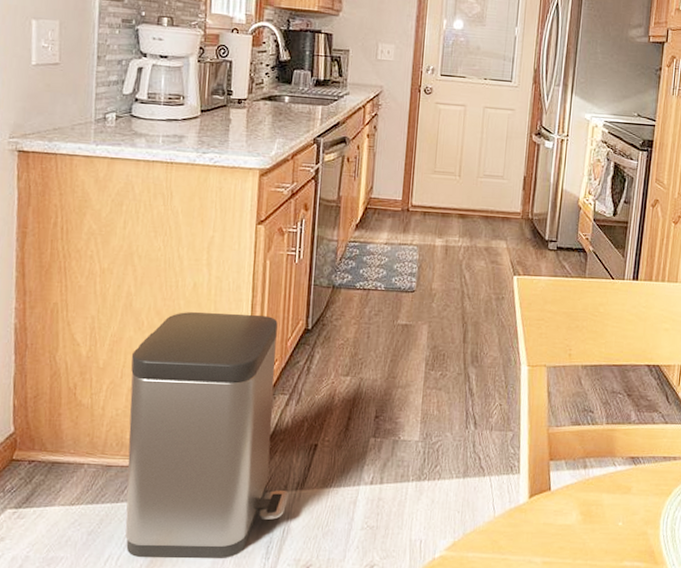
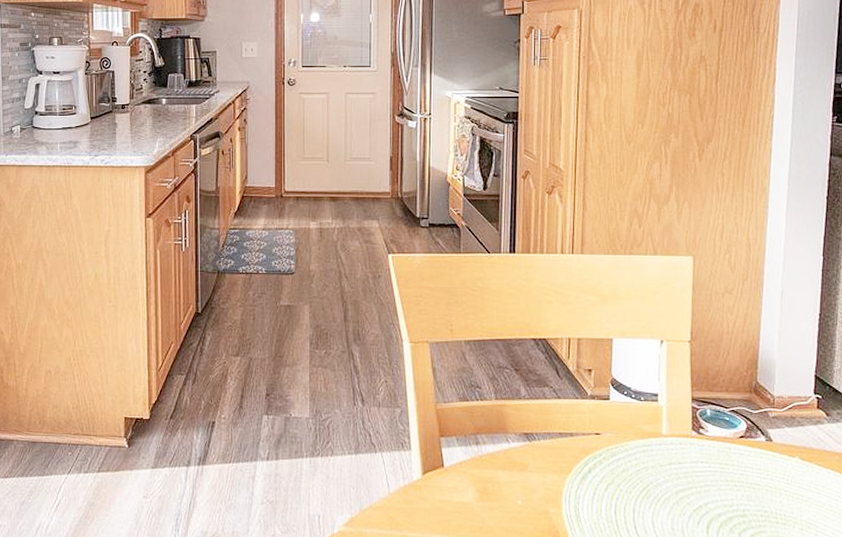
pedal bin: present [125,312,290,558] -> none [46,300,193,529]

